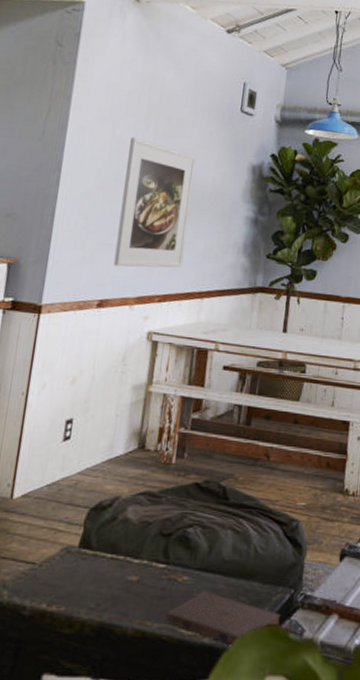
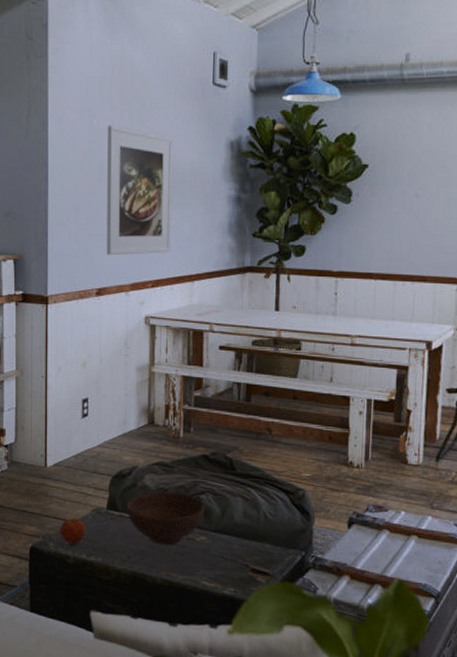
apple: none [17,560,51,592] -> present [59,518,86,545]
bowl: none [101,525,192,588] -> present [126,491,205,545]
book: present [165,591,281,645] -> none [188,550,294,597]

